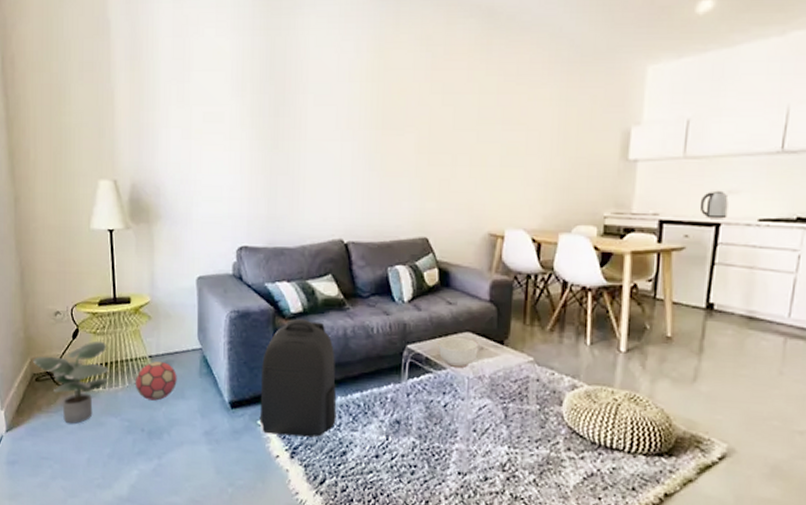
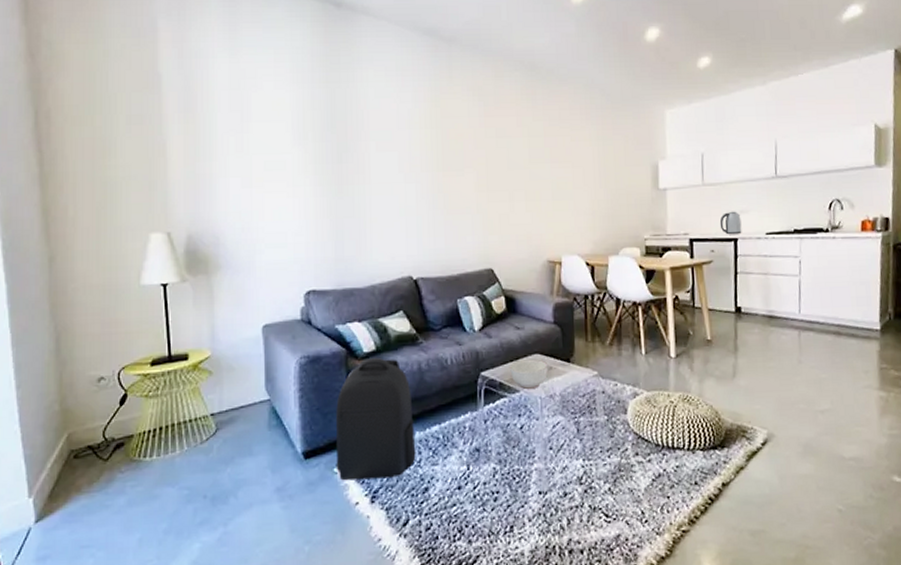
potted plant: present [33,341,109,424] -> none [71,404,165,501]
toy ball: present [136,362,177,401] -> none [196,419,243,463]

